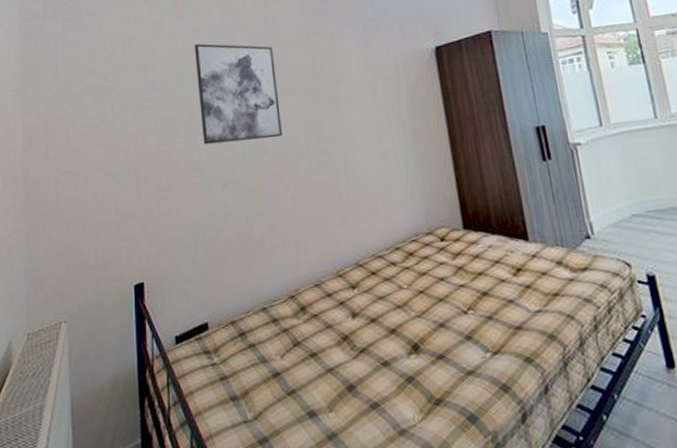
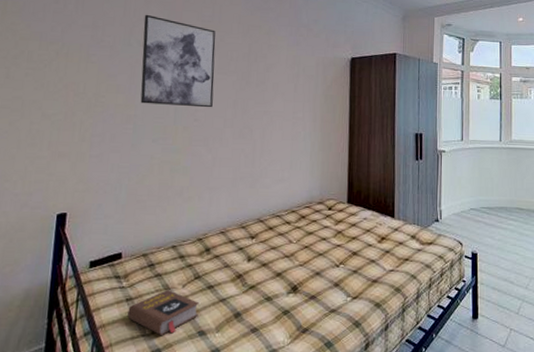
book: none [224,363,305,422] -> present [128,290,199,336]

